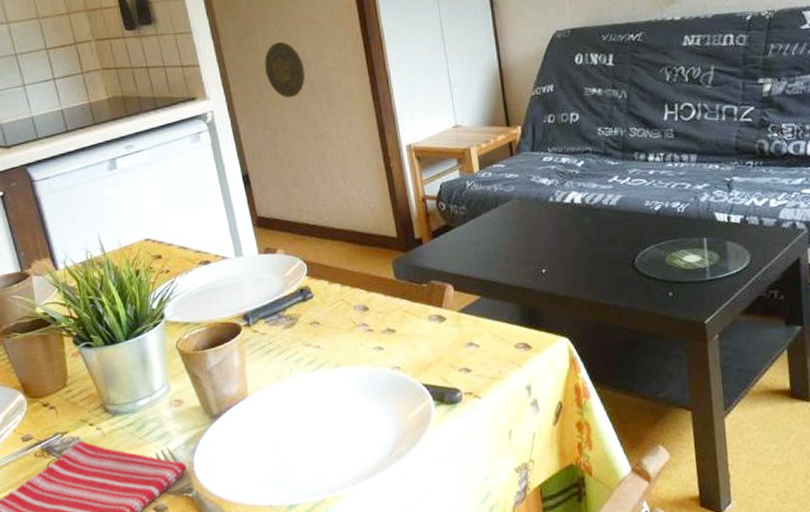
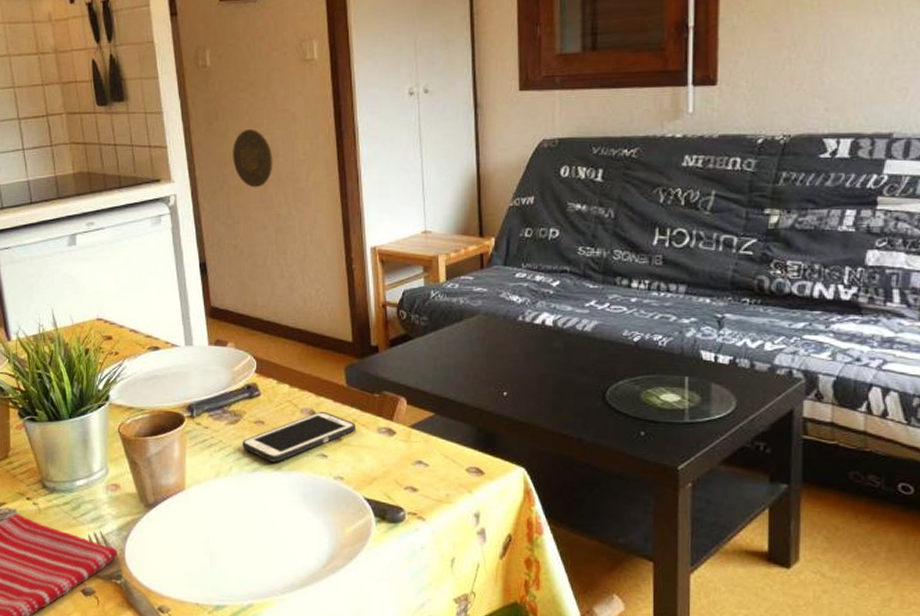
cell phone: none [300,306,408,360] -> present [242,411,356,462]

